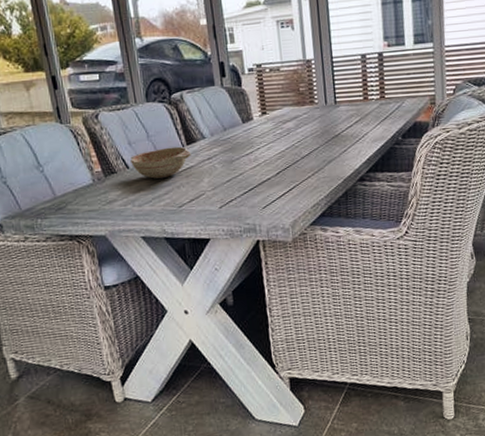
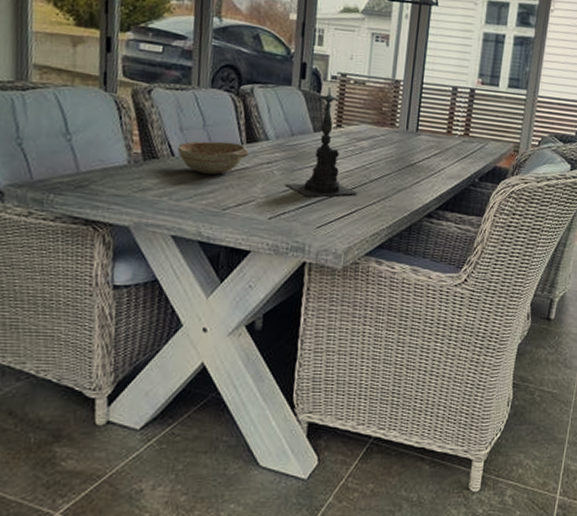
candle holder: none [227,79,294,182] -> present [285,87,359,197]

